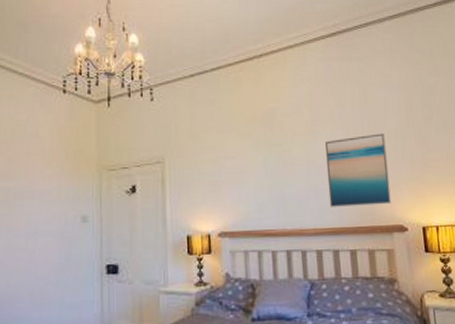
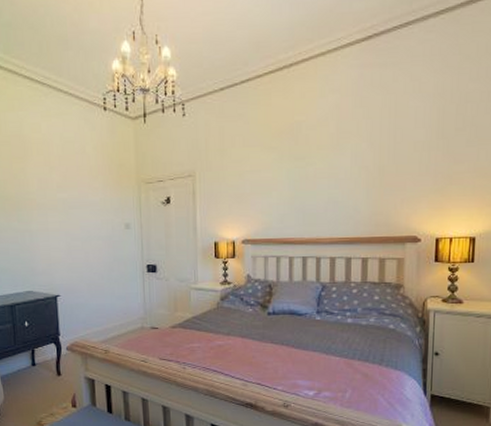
wall art: present [324,133,392,207] -> none [347,145,411,218]

